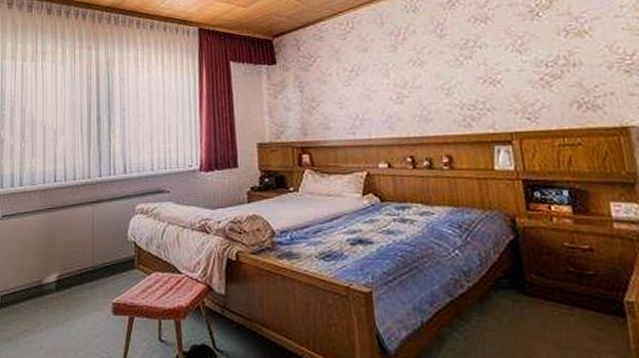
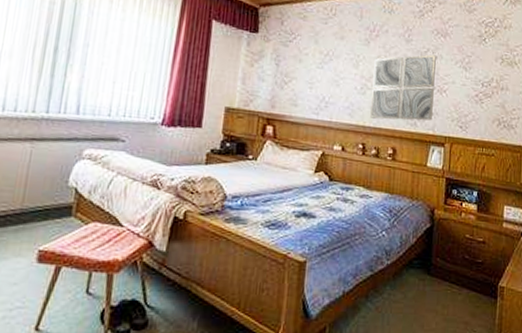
wall art: none [406,44,490,128] -> present [370,54,436,121]

